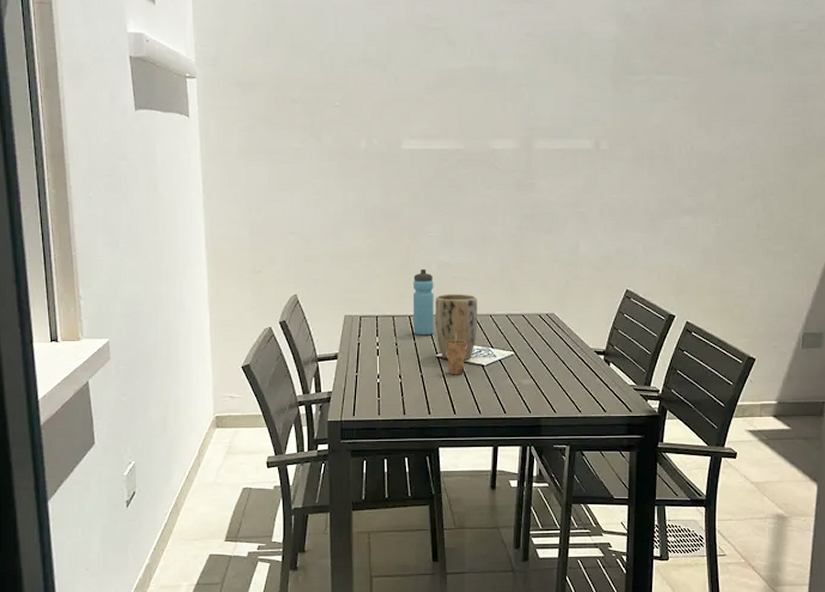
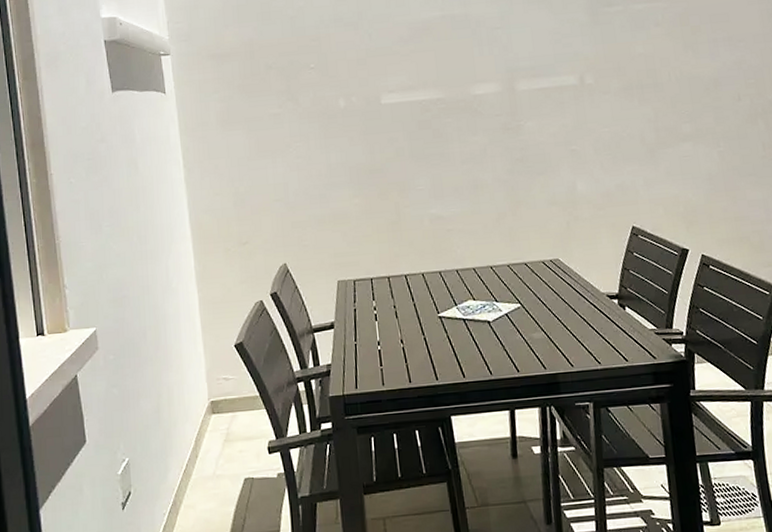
water bottle: present [412,268,434,336] -> none [405,224,433,295]
plant pot: present [434,294,477,360] -> none [431,246,479,319]
cup: present [446,332,466,375] -> none [447,288,469,335]

